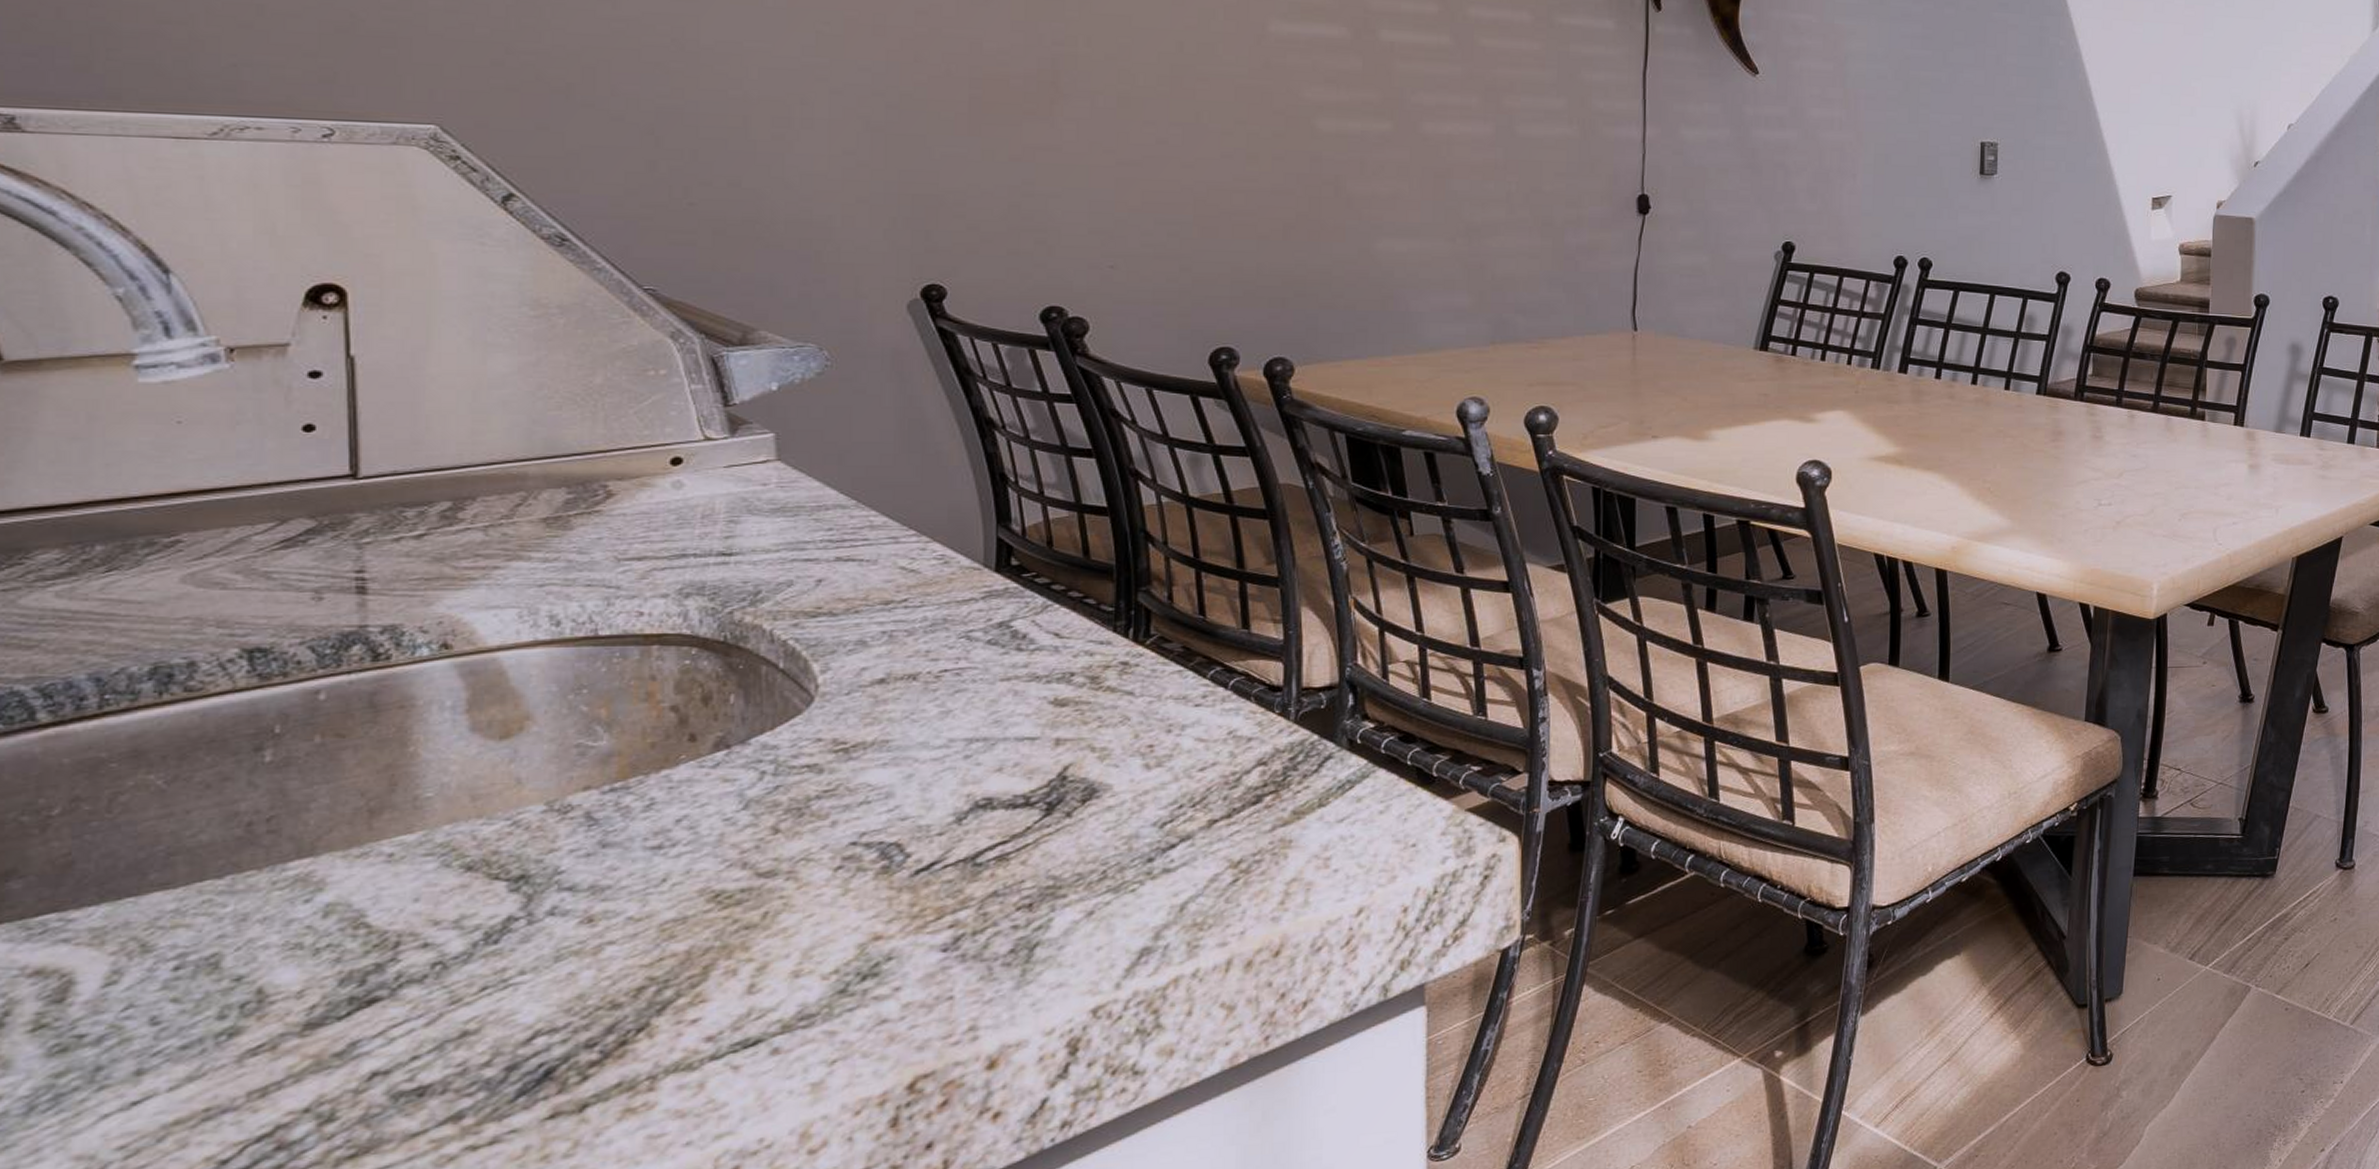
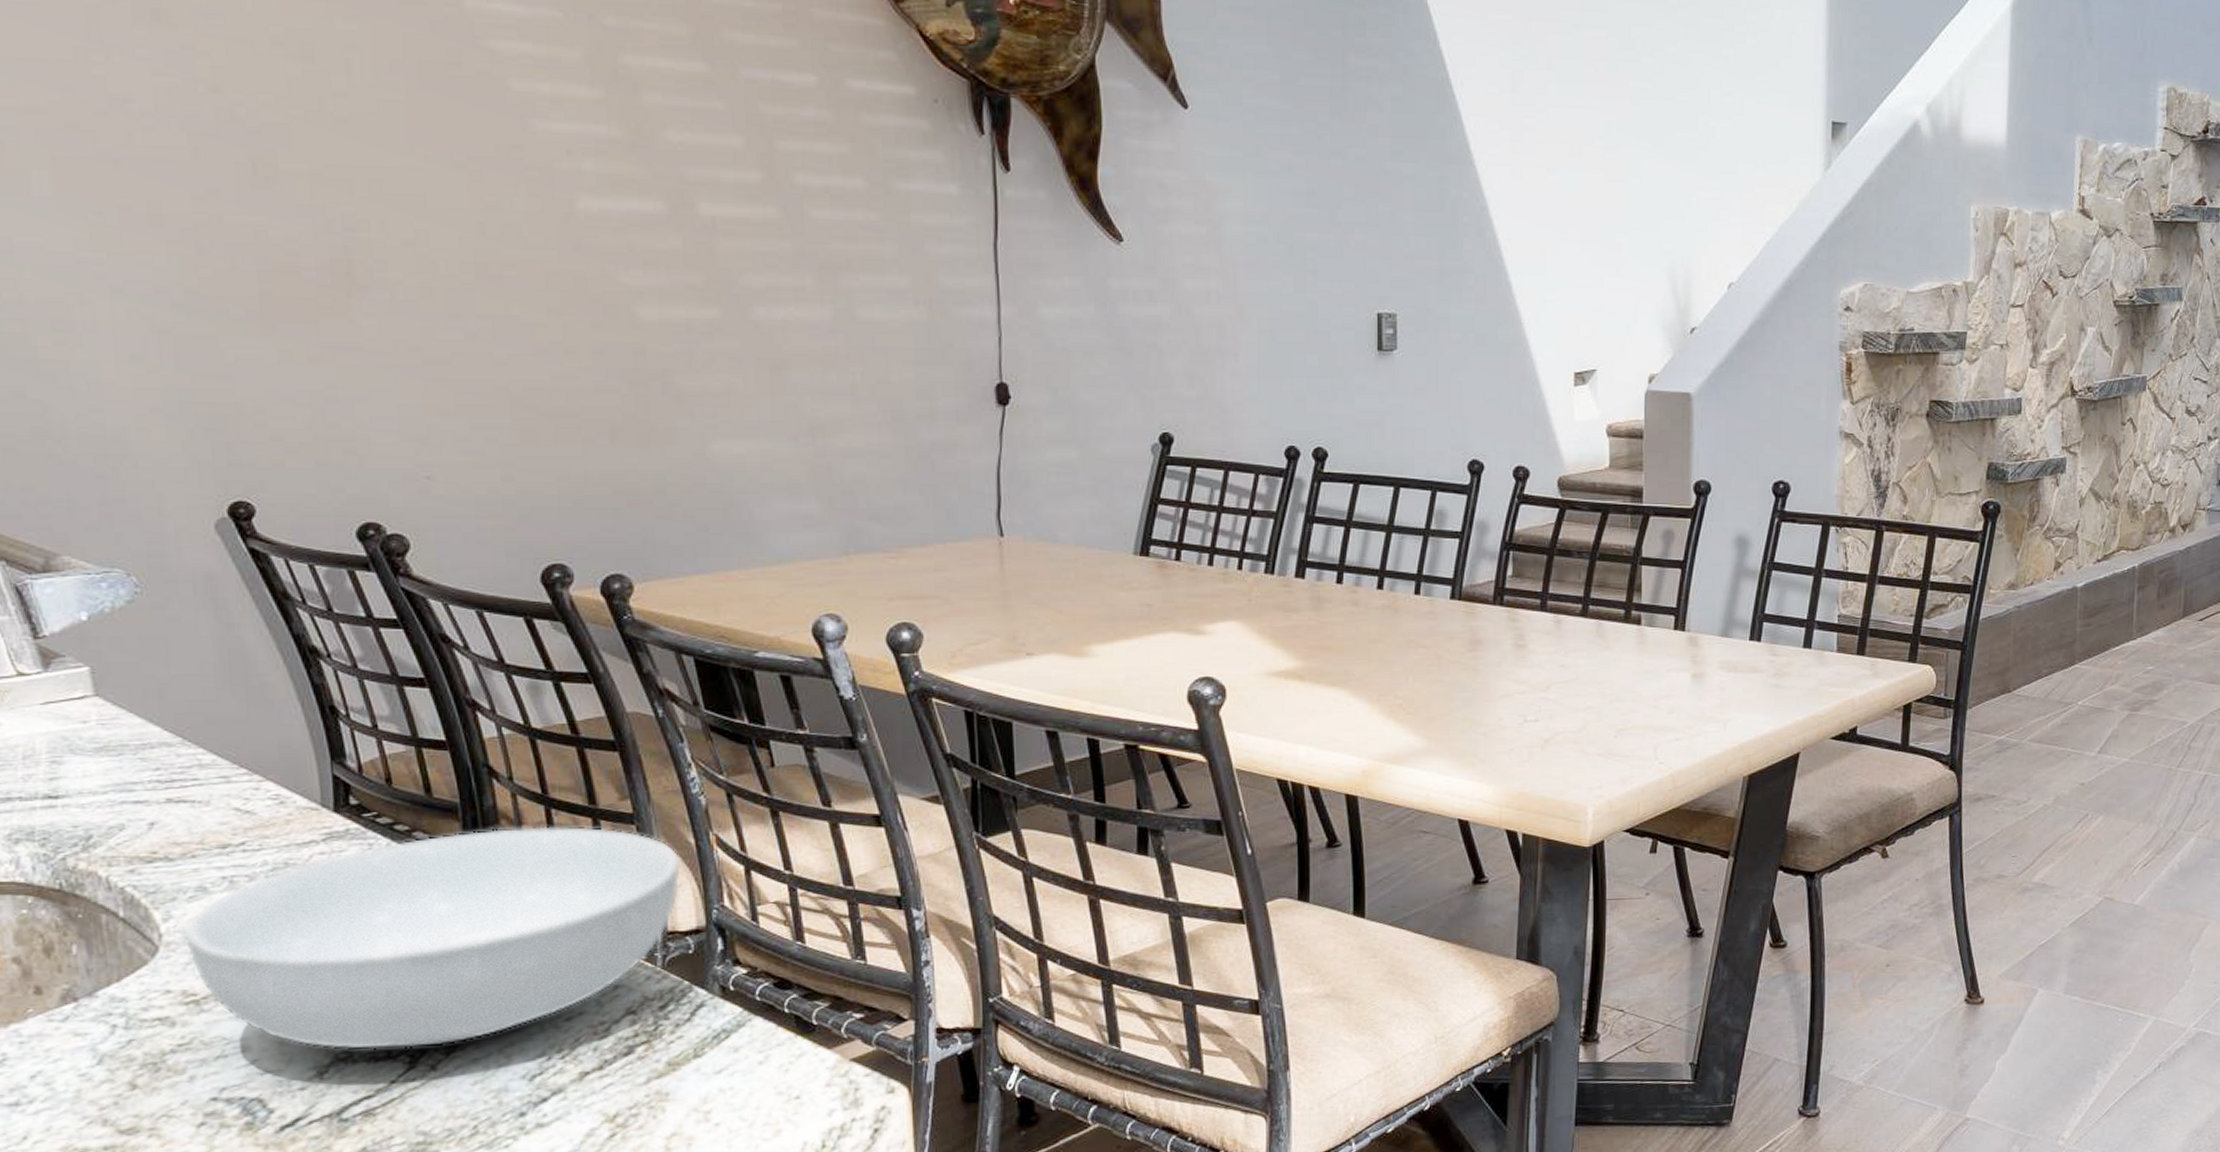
serving bowl: none [839,588,1320,798] -> present [183,826,682,1051]

